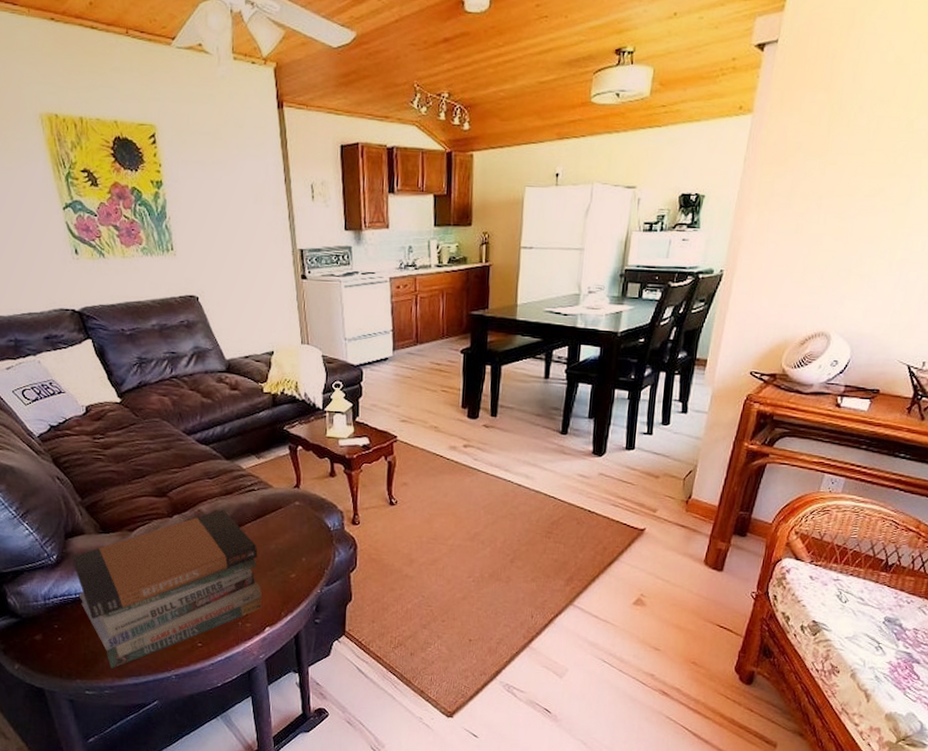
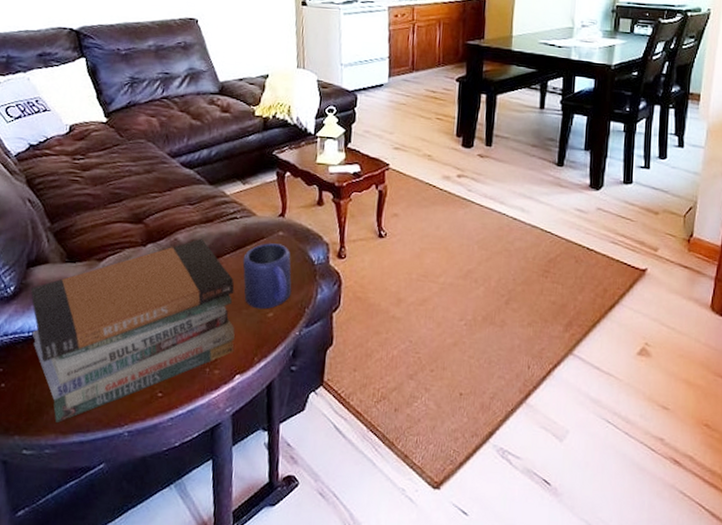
mug: none [263,512,311,571] -> present [243,243,292,310]

